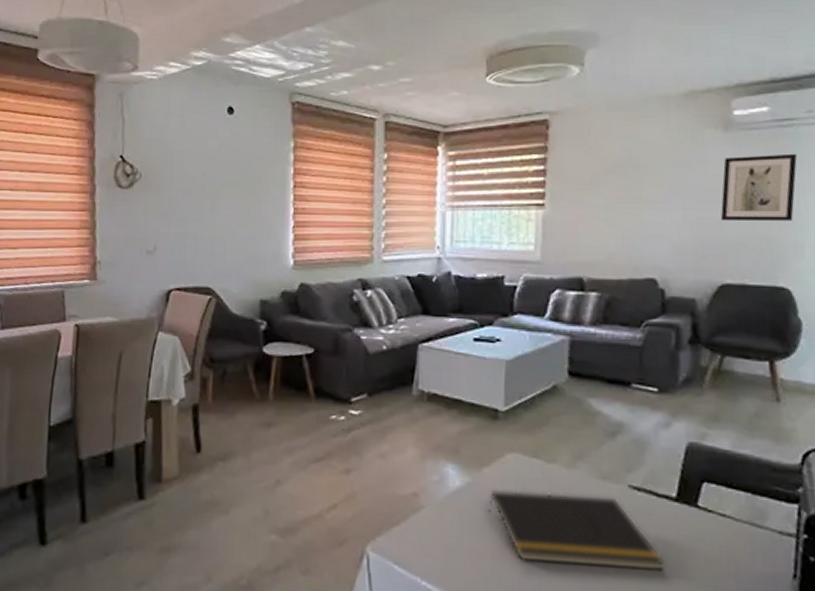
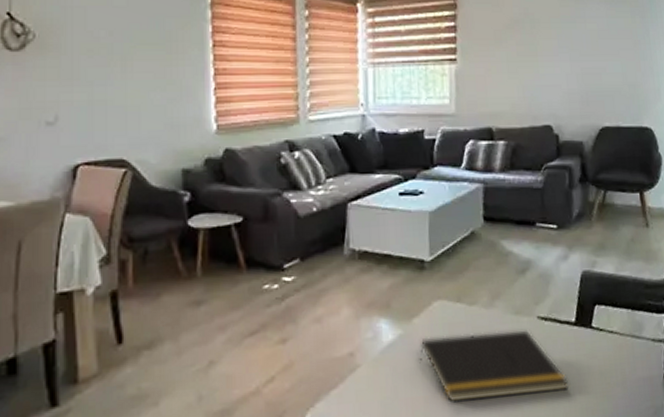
wall art: present [720,153,797,222] -> none [598,10,653,71]

